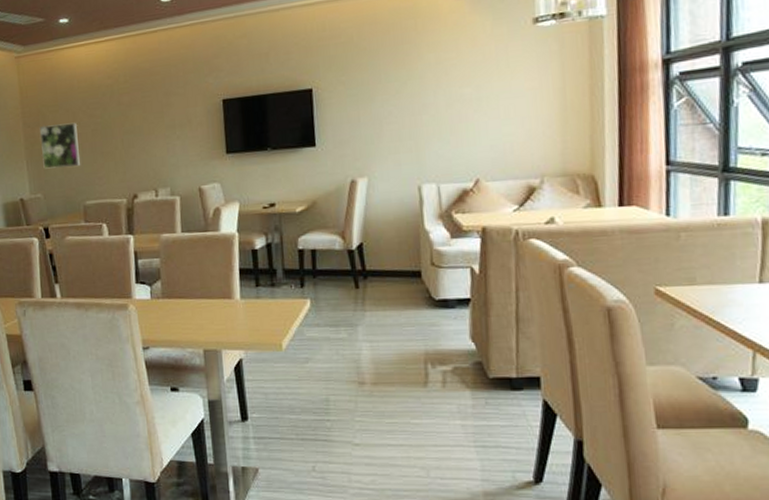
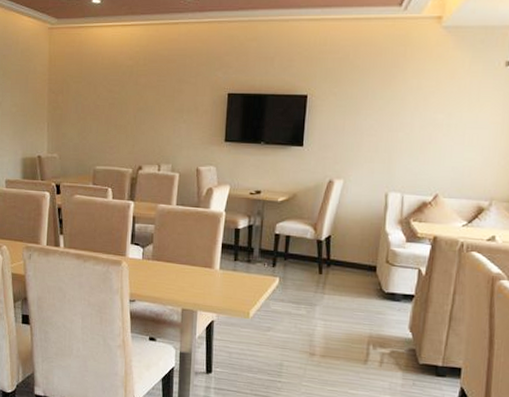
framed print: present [39,122,81,169] -> none [61,93,97,135]

